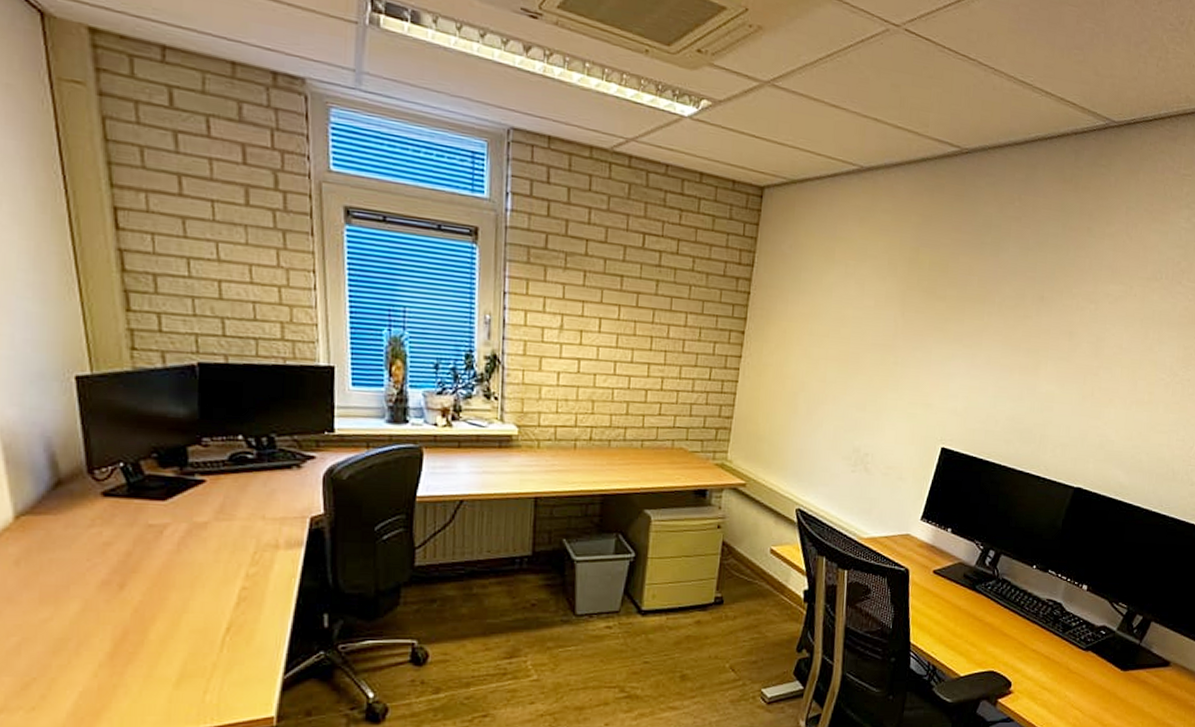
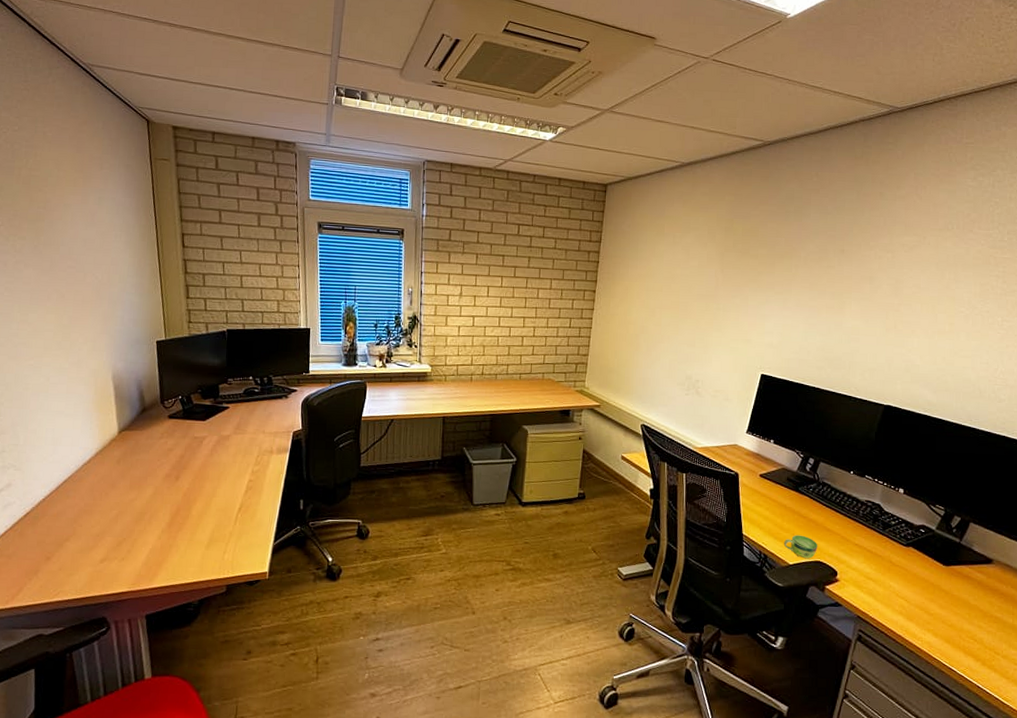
cup: none [955,641,993,669] -> present [783,535,818,559]

